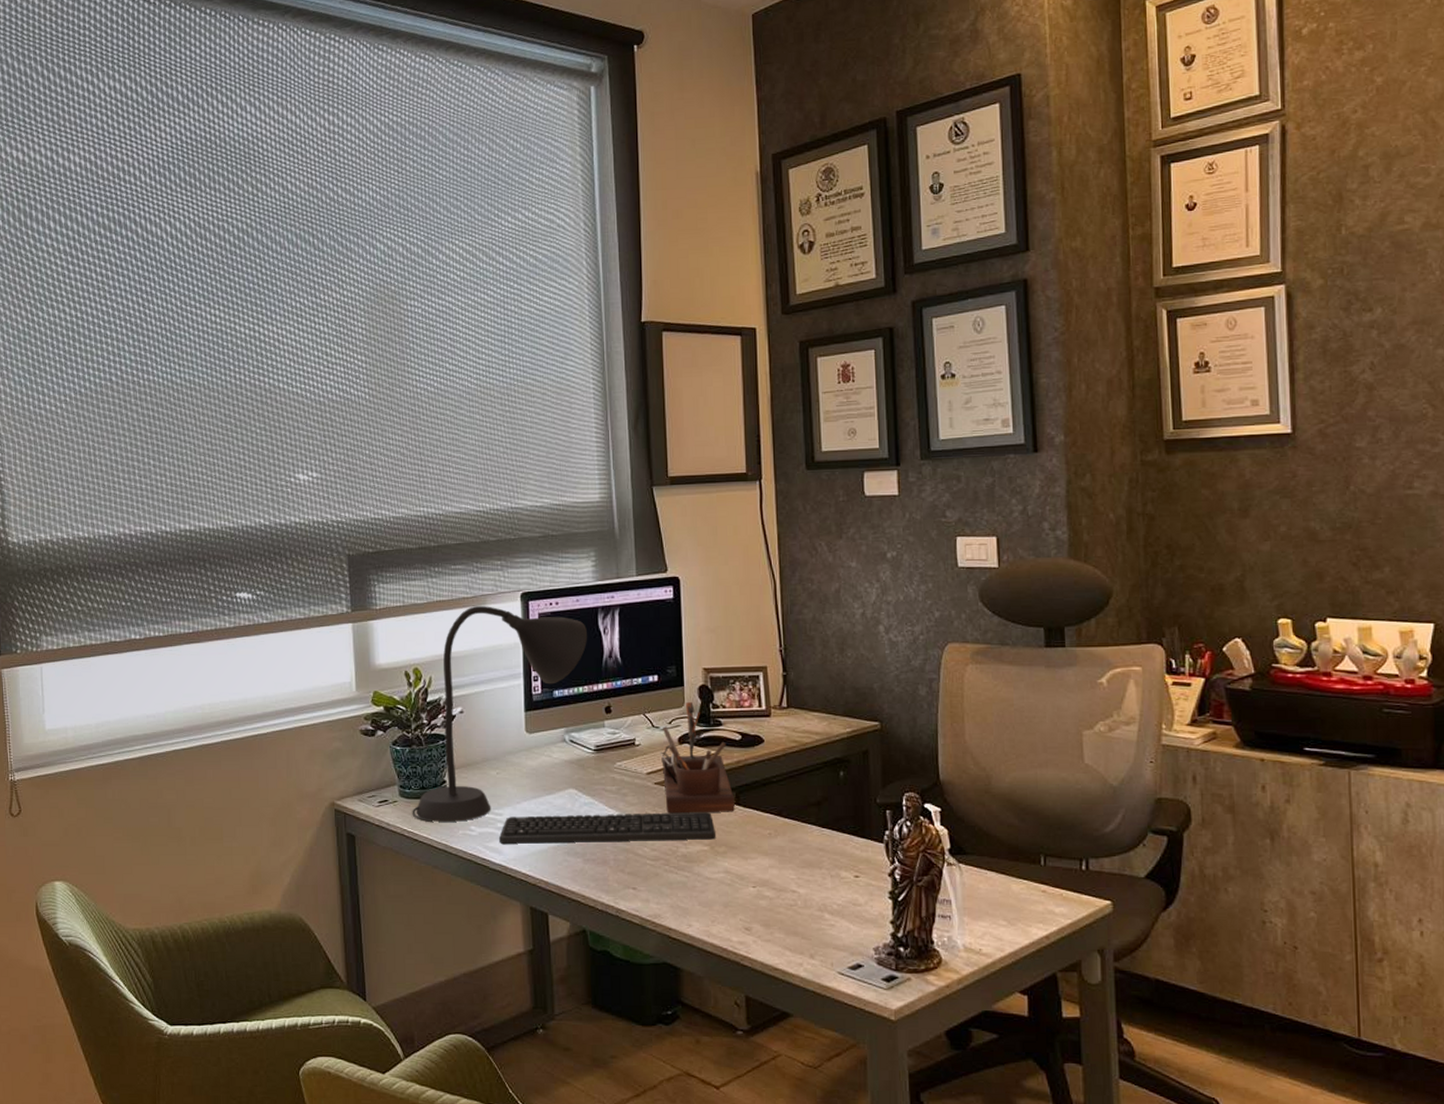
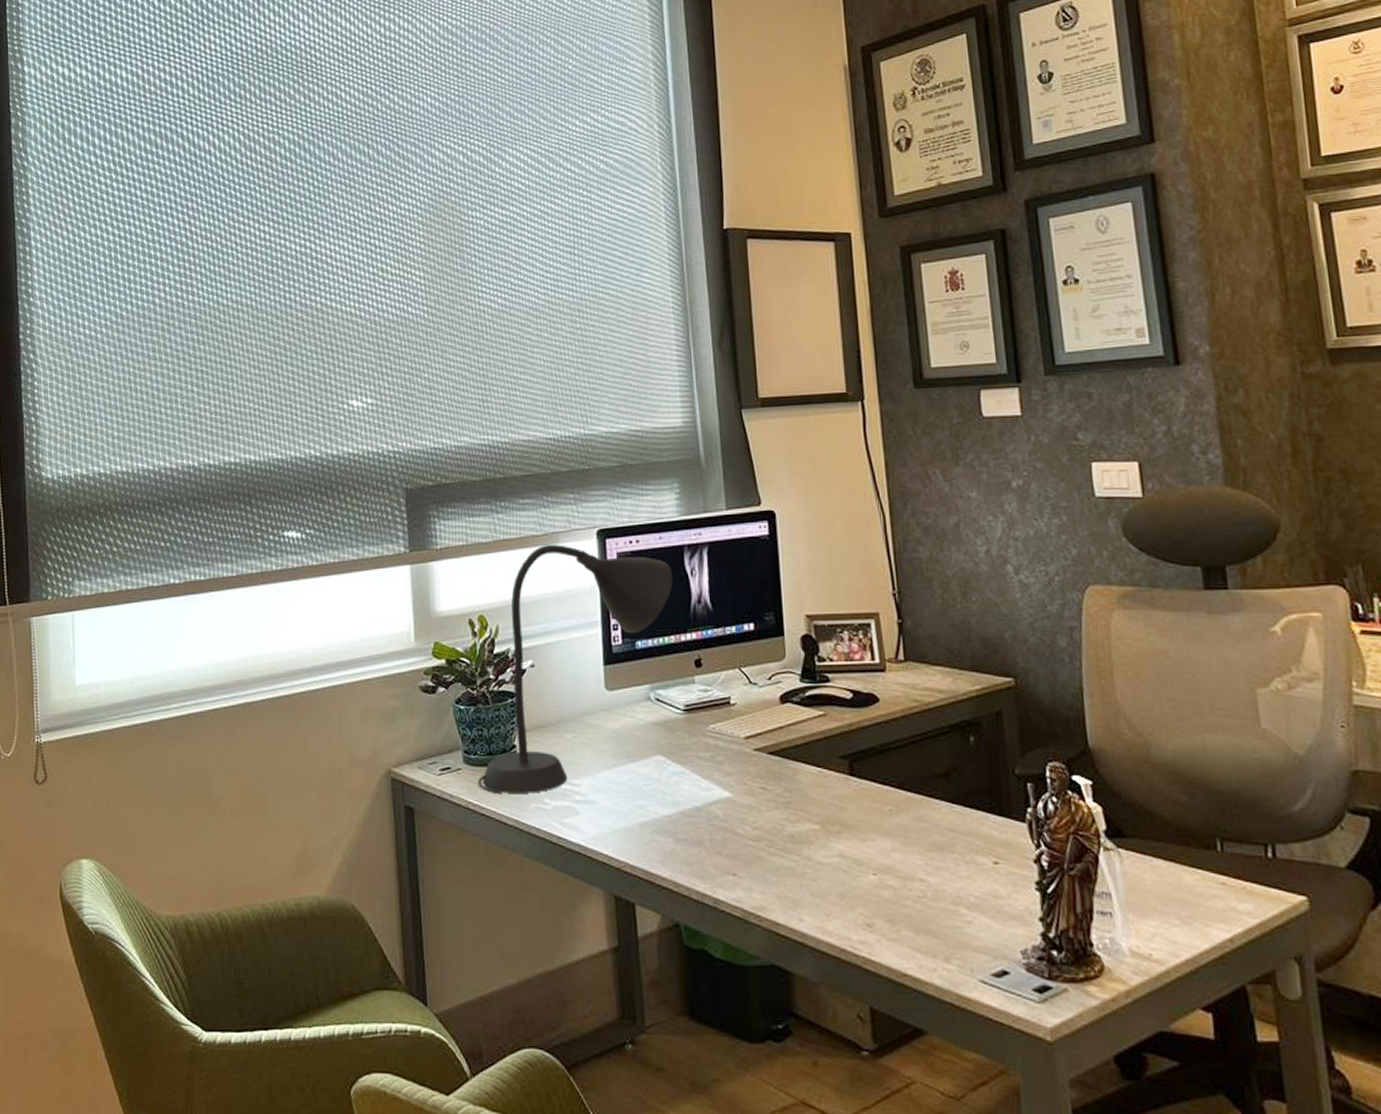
computer keyboard: present [498,812,715,844] -> none [576,784,827,820]
desk organizer: present [660,701,735,814] -> none [759,653,849,786]

